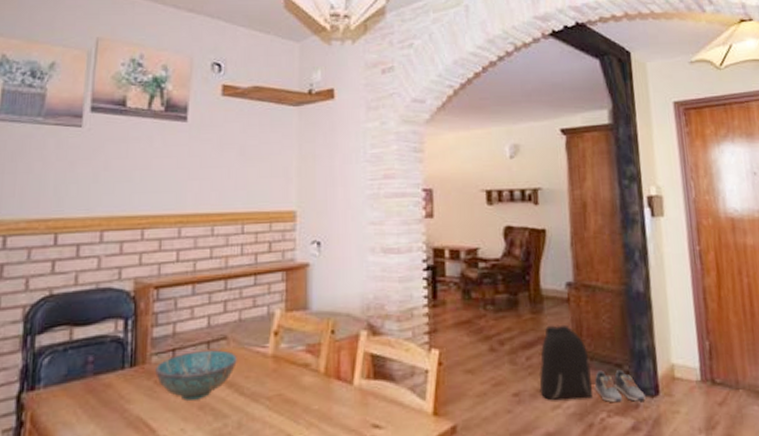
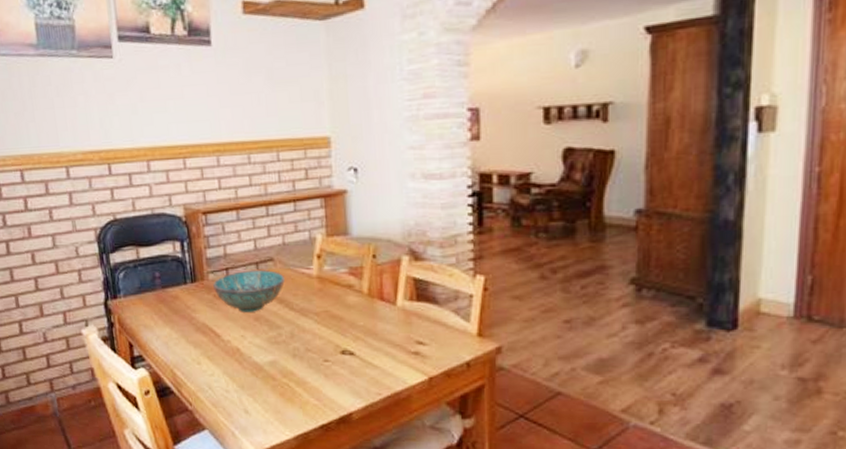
backpack: present [538,324,594,400] -> none [594,254,657,329]
shoe: present [594,369,646,403] -> none [659,301,720,335]

